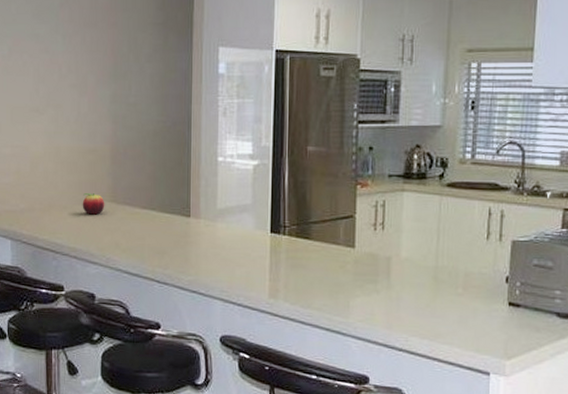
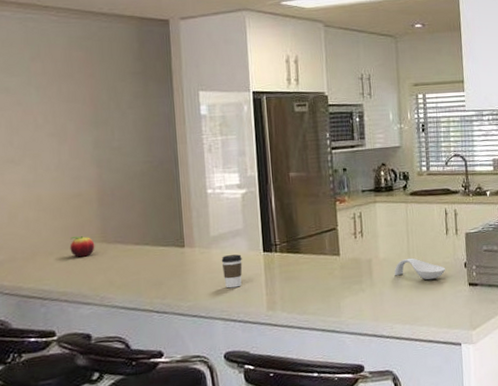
coffee cup: none [226,232,247,268] -> present [221,254,243,288]
spoon rest: none [416,261,481,292] -> present [394,258,446,280]

